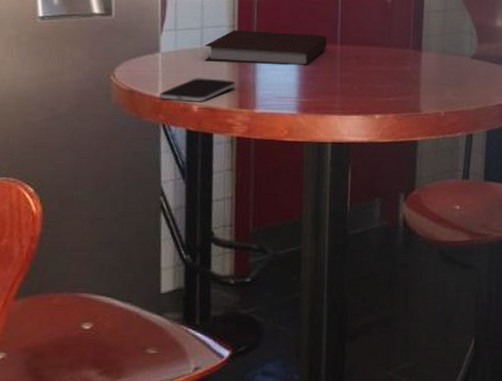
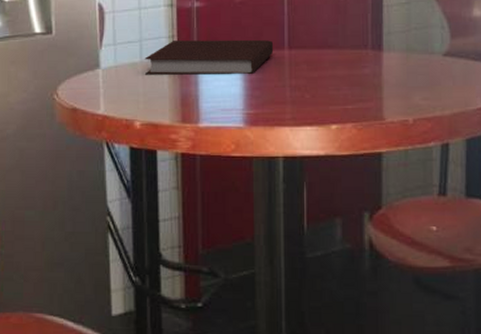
smartphone: present [159,78,236,102] -> none [102,93,178,118]

